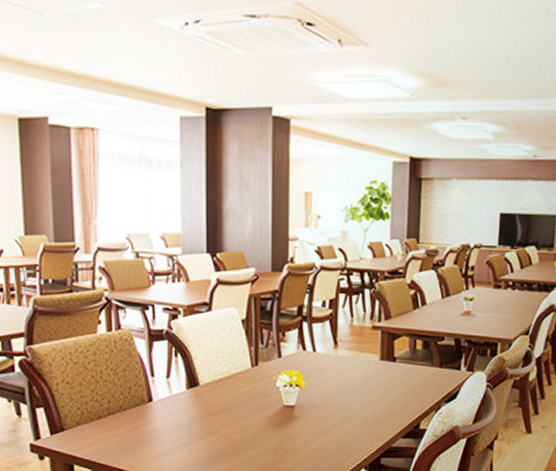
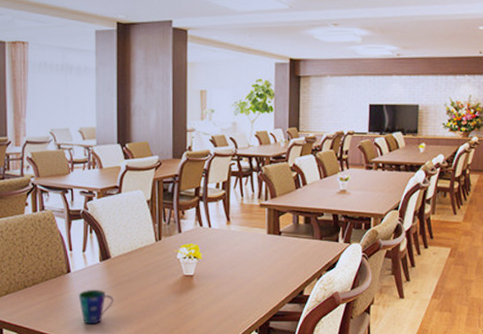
cup: none [161,420,203,460] -> present [78,289,114,324]

